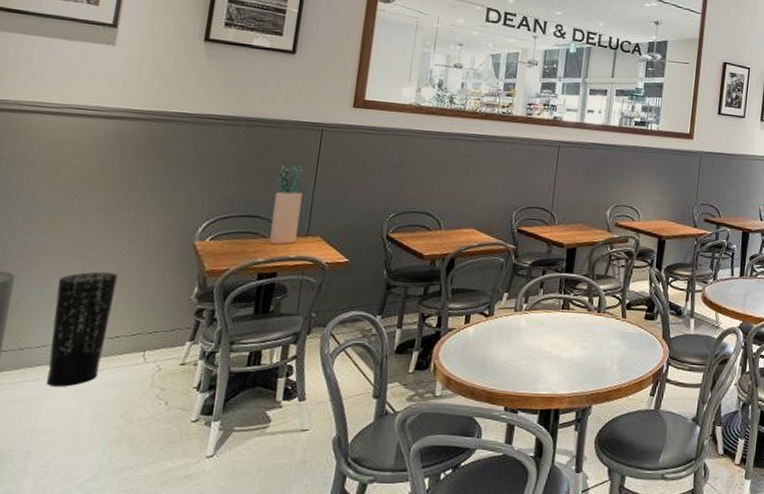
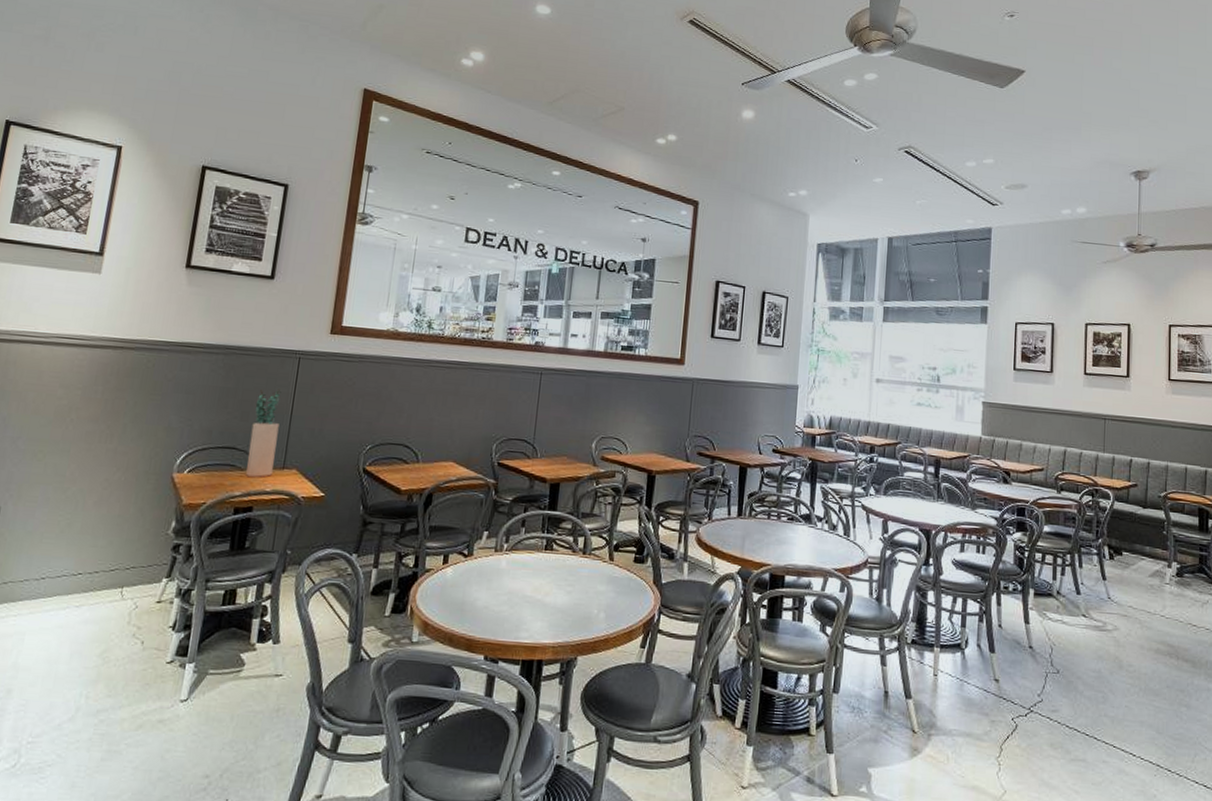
umbrella stand: present [47,272,118,387] -> none [28,504,99,623]

